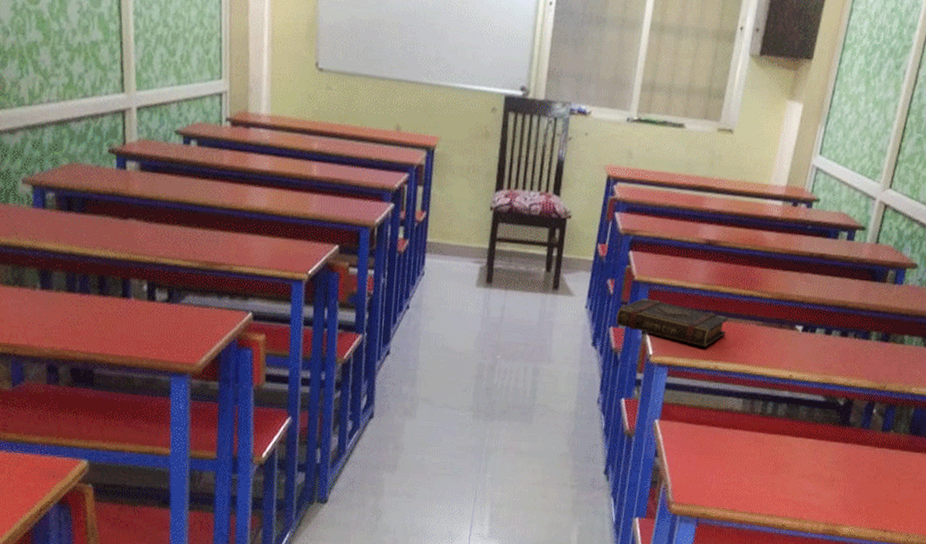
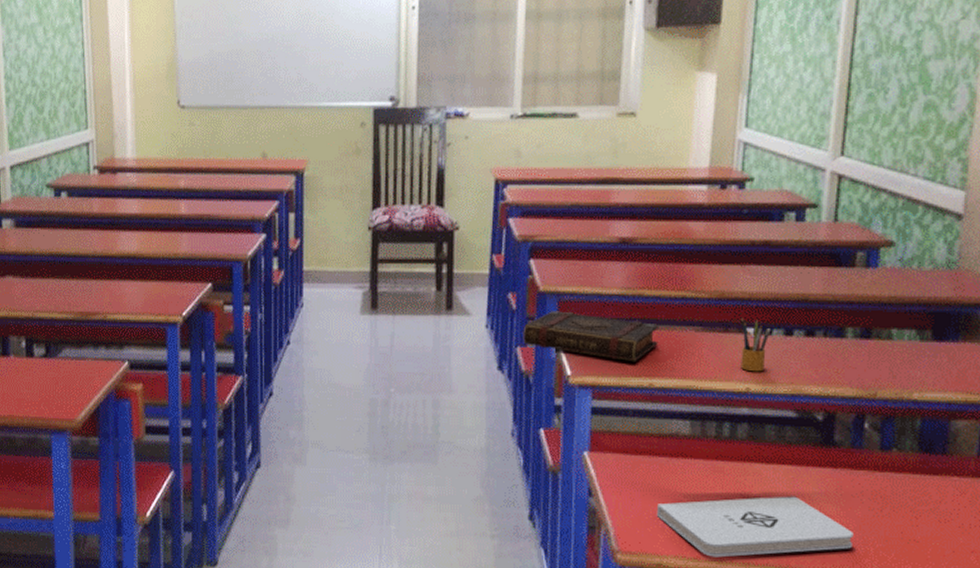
notepad: none [706,463,853,510] -> present [656,496,854,558]
pencil box: none [788,316,816,363] -> present [740,317,772,372]

